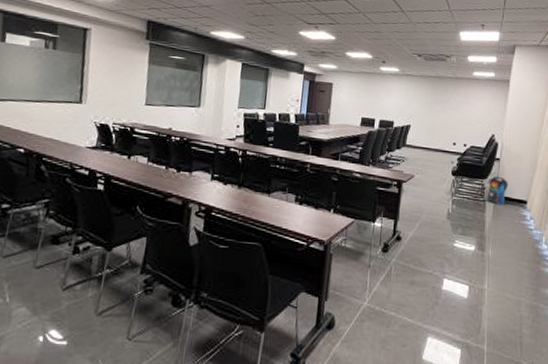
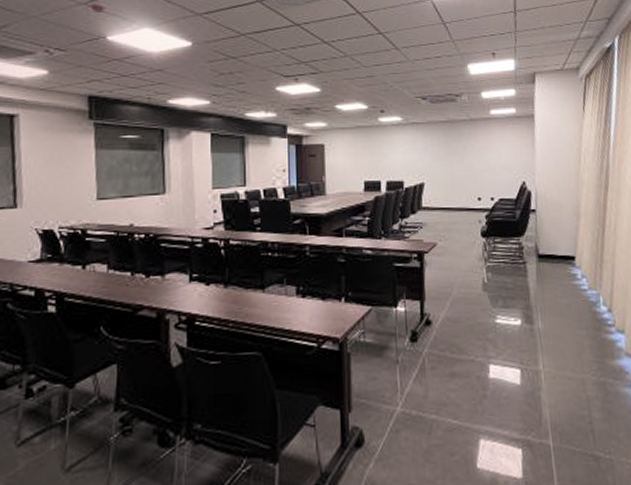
pouch: present [487,176,509,205] -> none [526,231,551,266]

